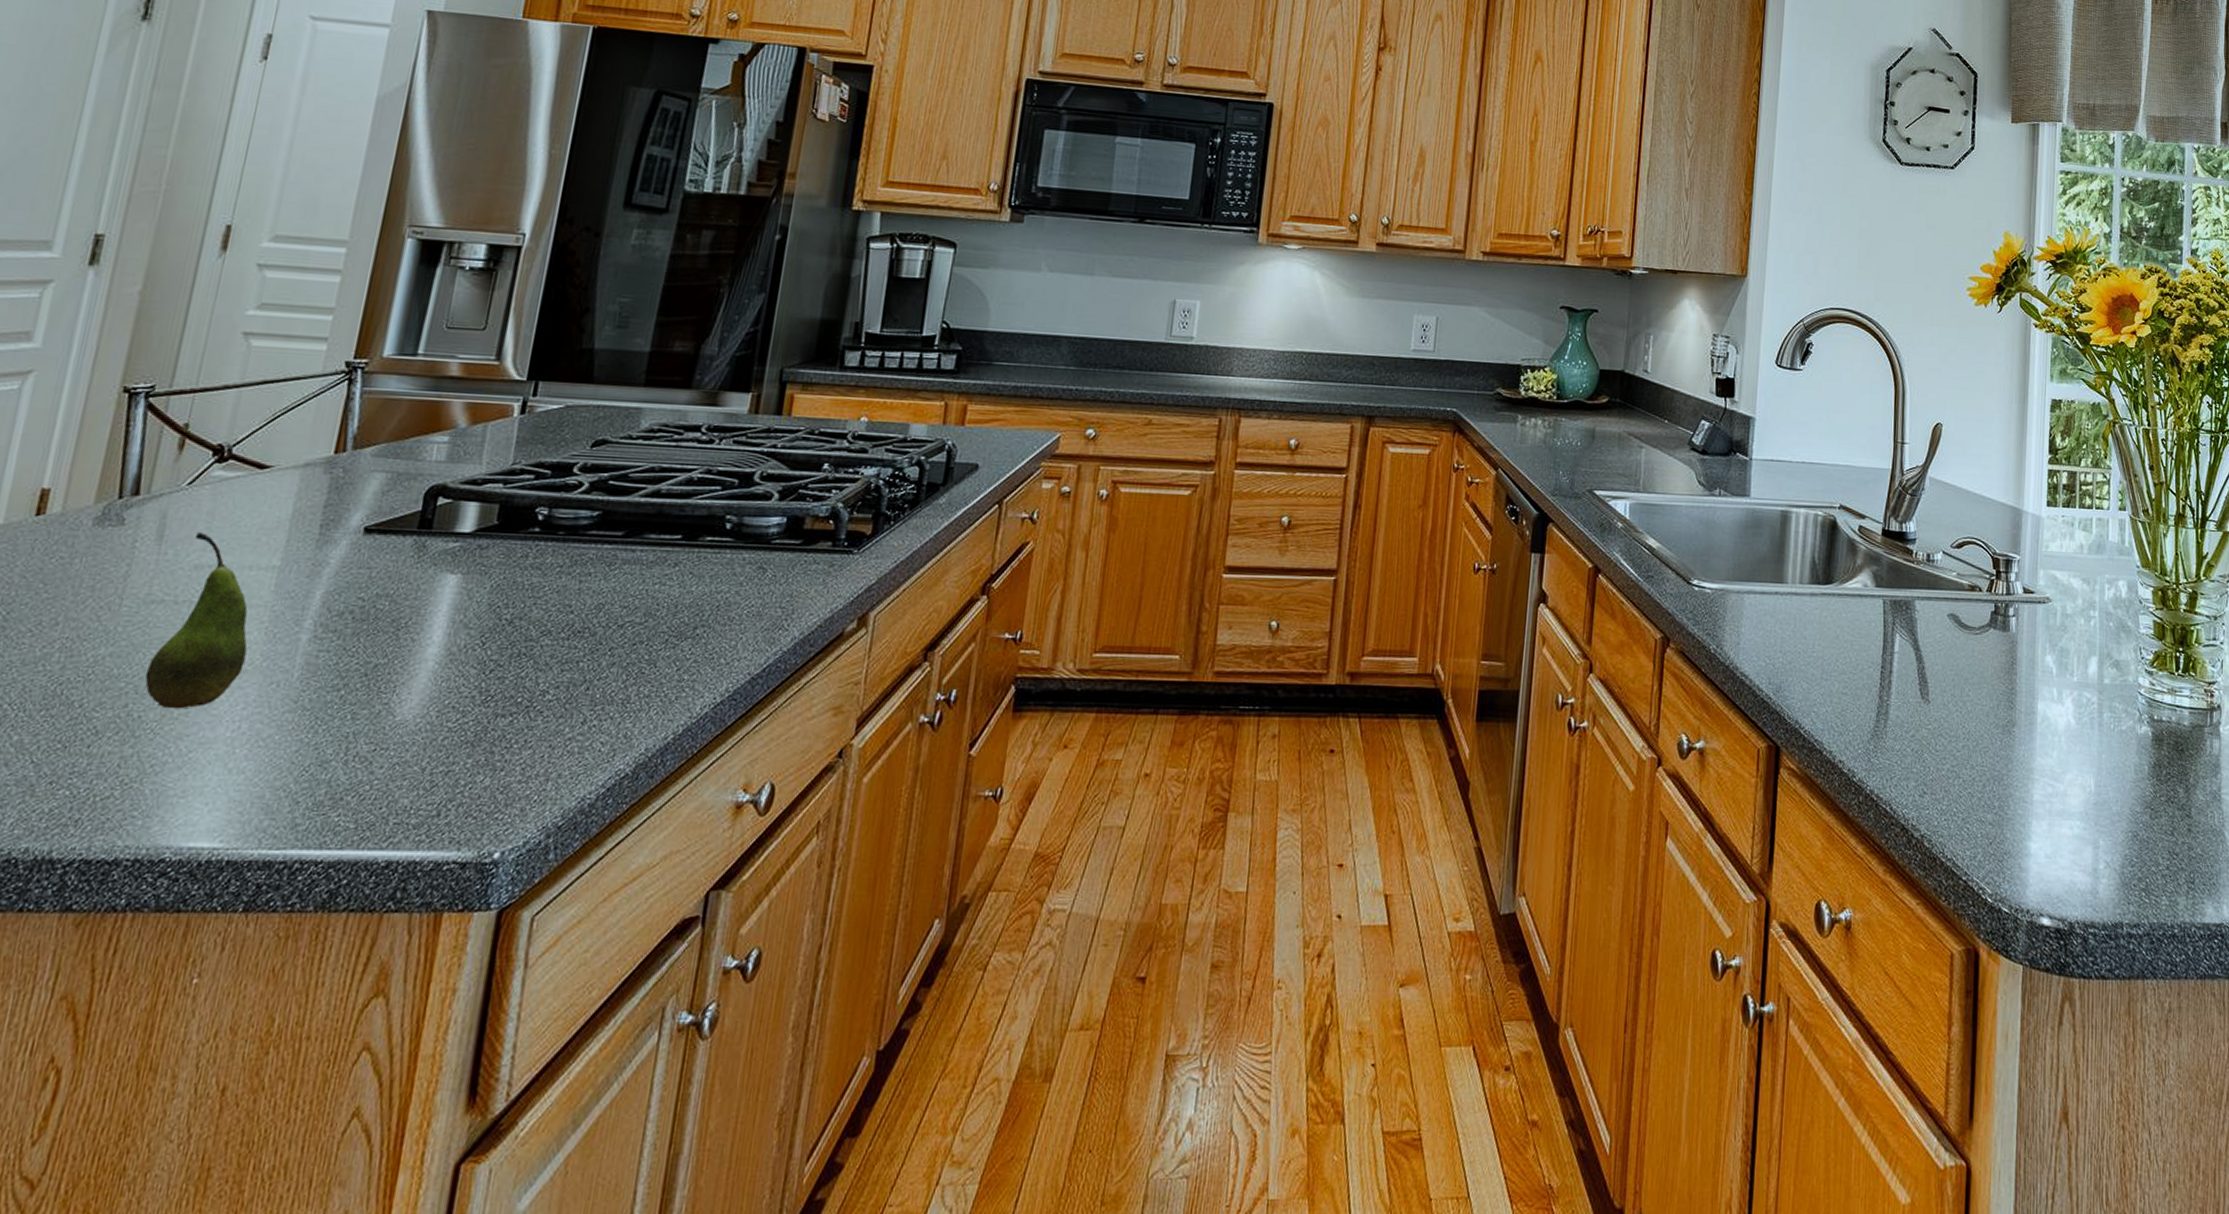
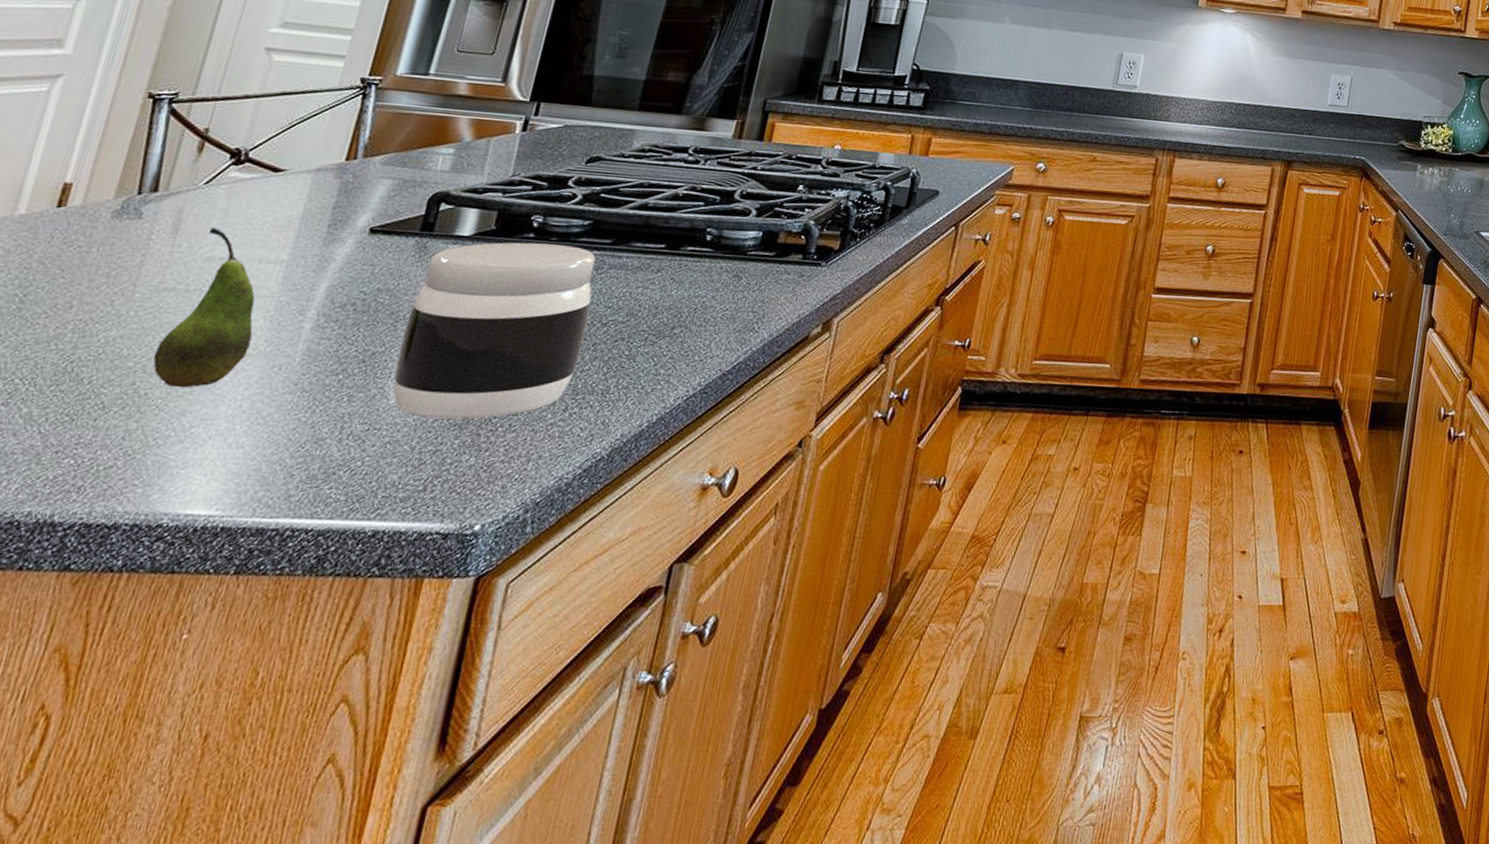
jar: none [398,537,608,736] -> present [393,242,596,420]

